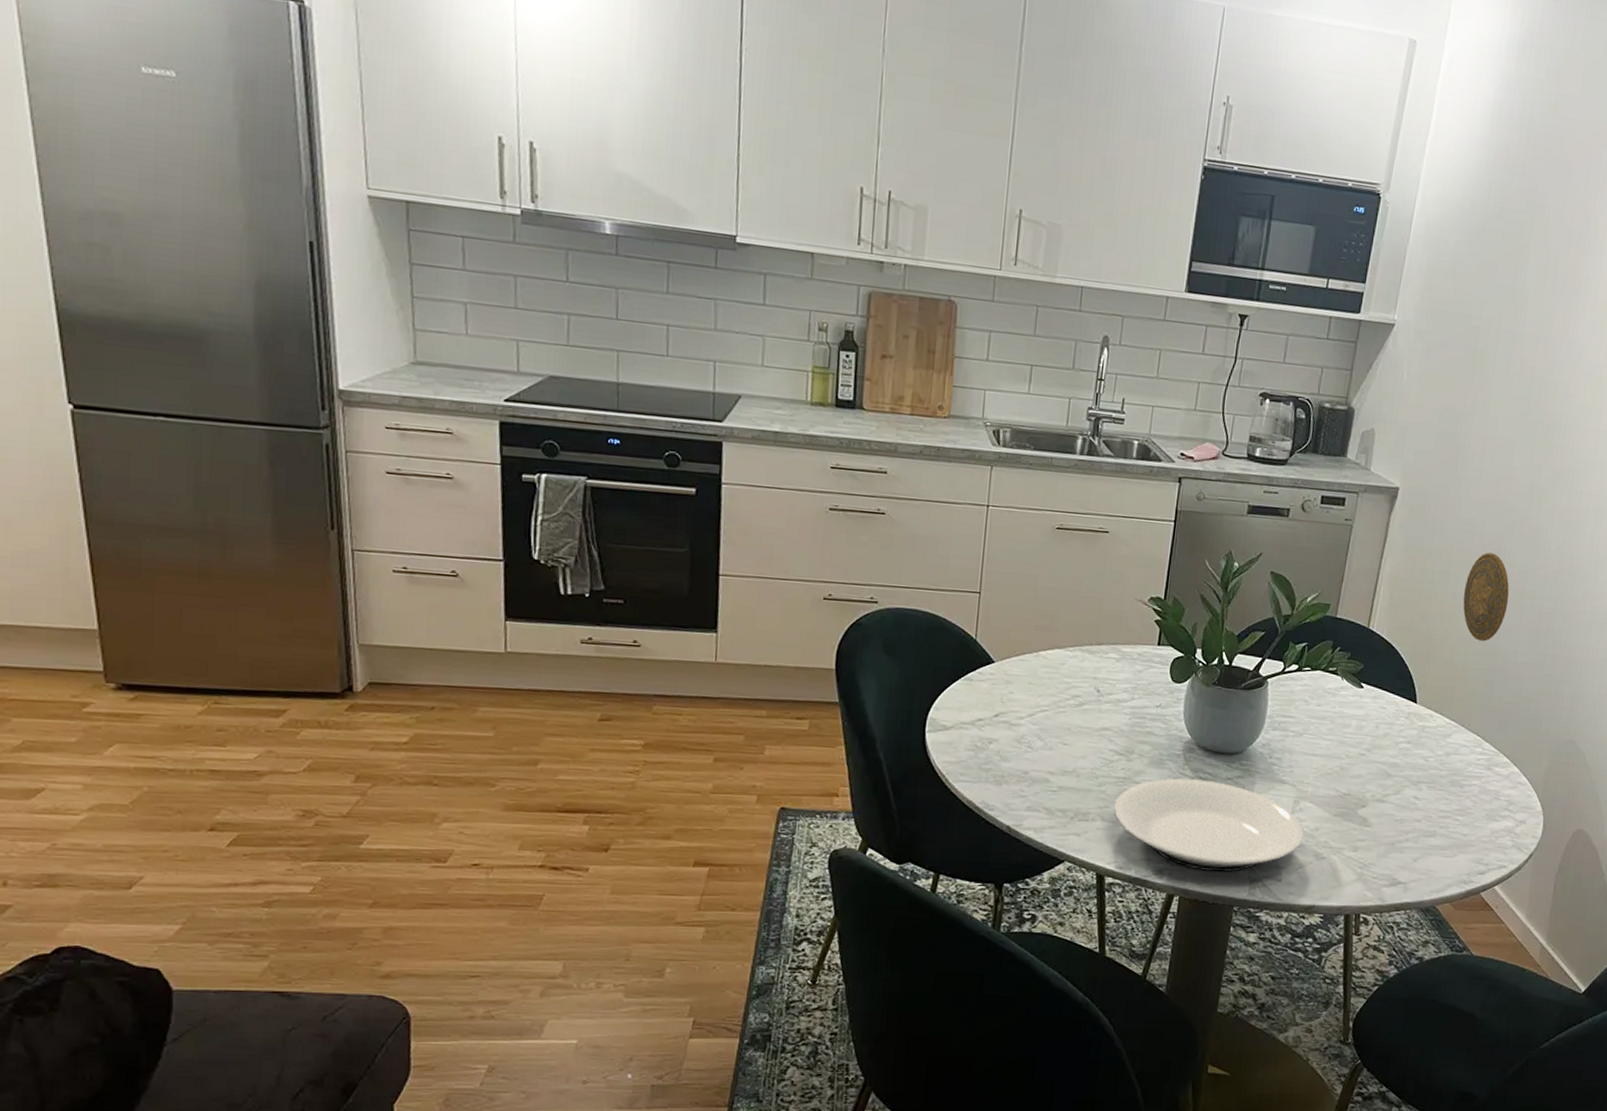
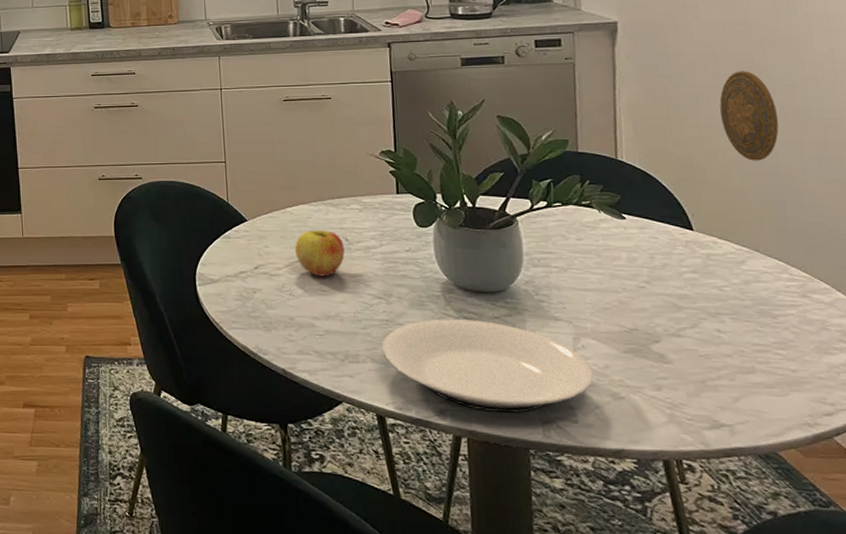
apple: none [1041,677,1095,729] -> present [295,229,345,277]

